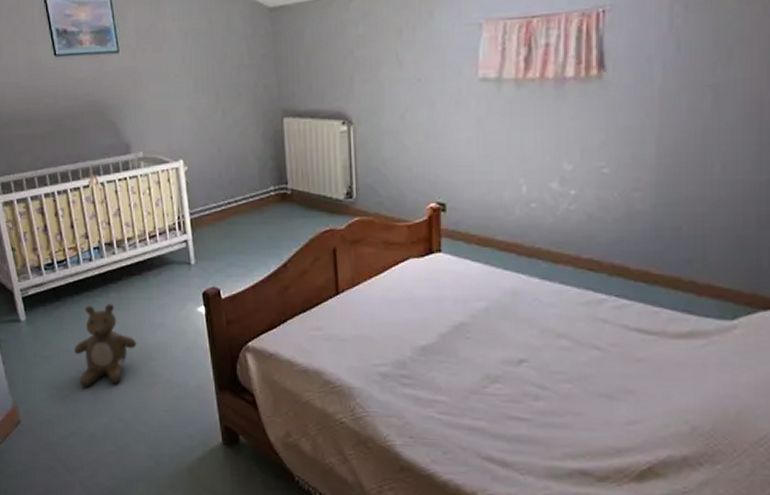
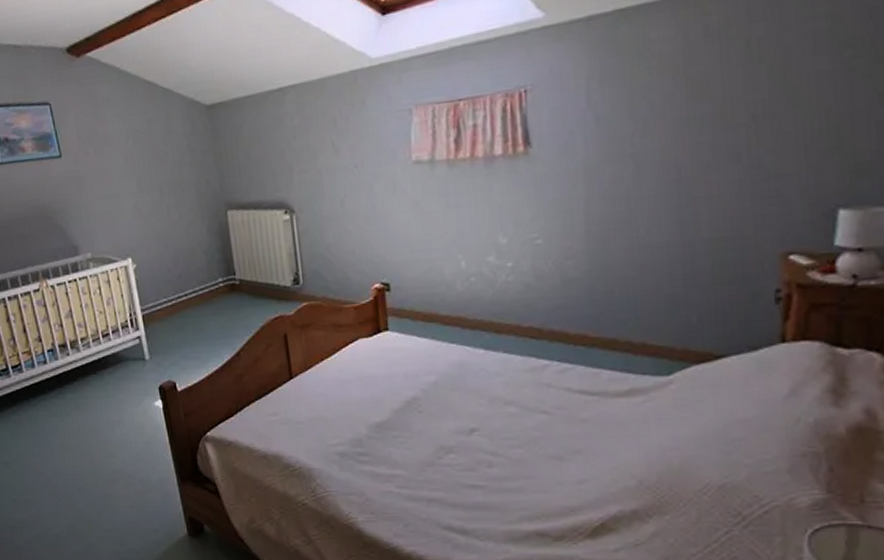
teddy bear: present [73,304,137,388] -> none [33,405,96,490]

